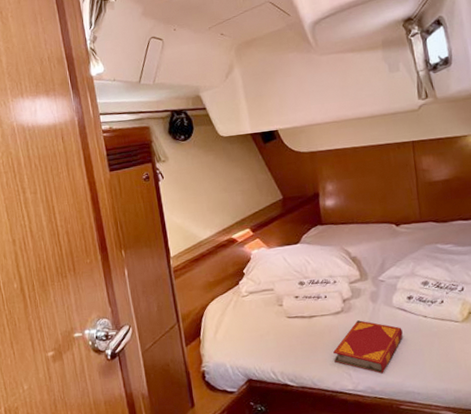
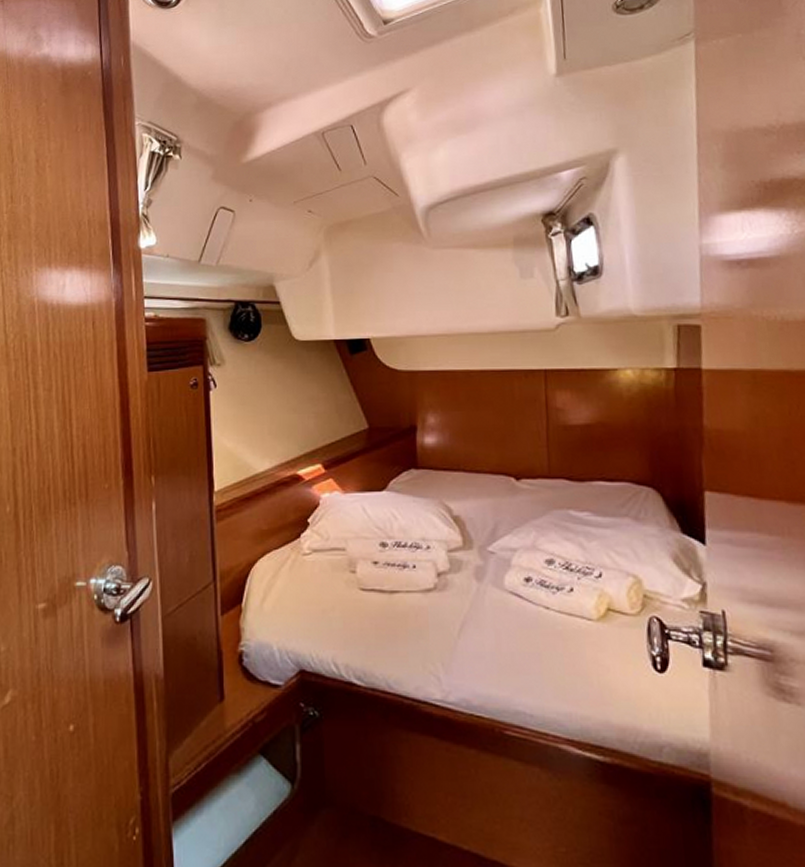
hardback book: present [333,320,403,374] -> none [419,604,515,682]

